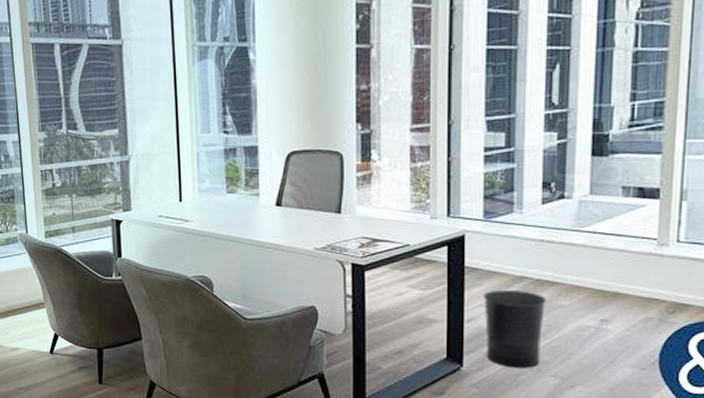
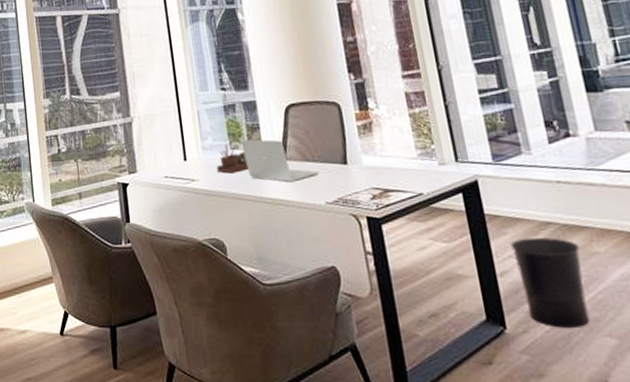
desk organizer: none [211,183,253,216] -> present [217,138,256,174]
laptop: none [238,183,312,228] -> present [240,139,319,183]

